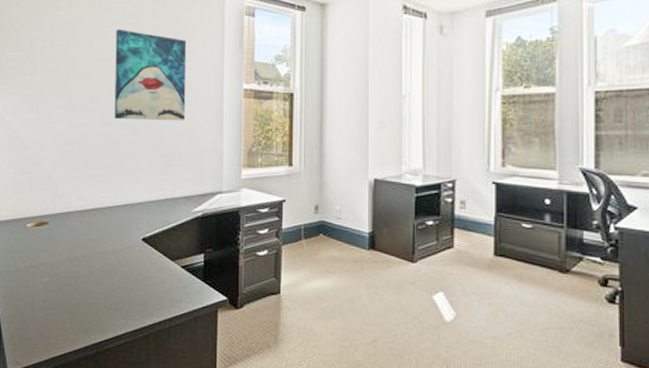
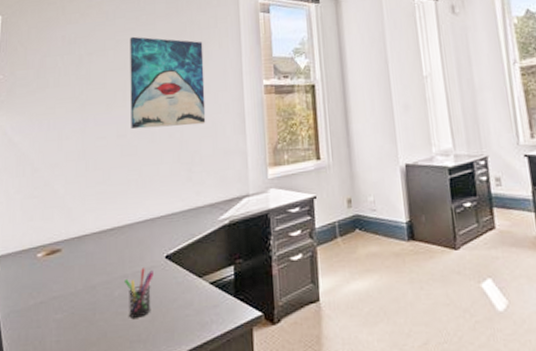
pen holder: none [104,247,131,289] -> present [125,268,153,318]

